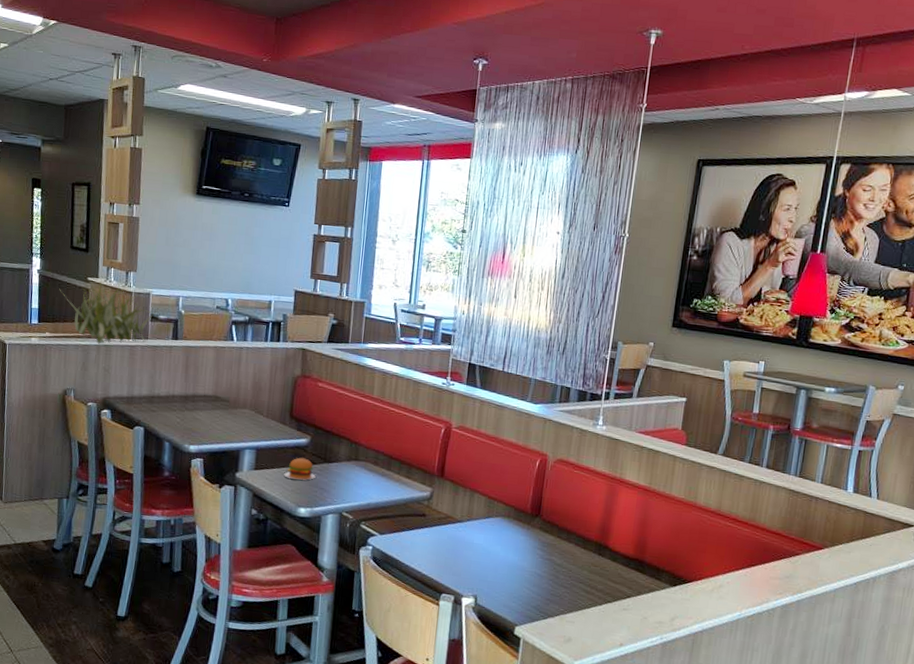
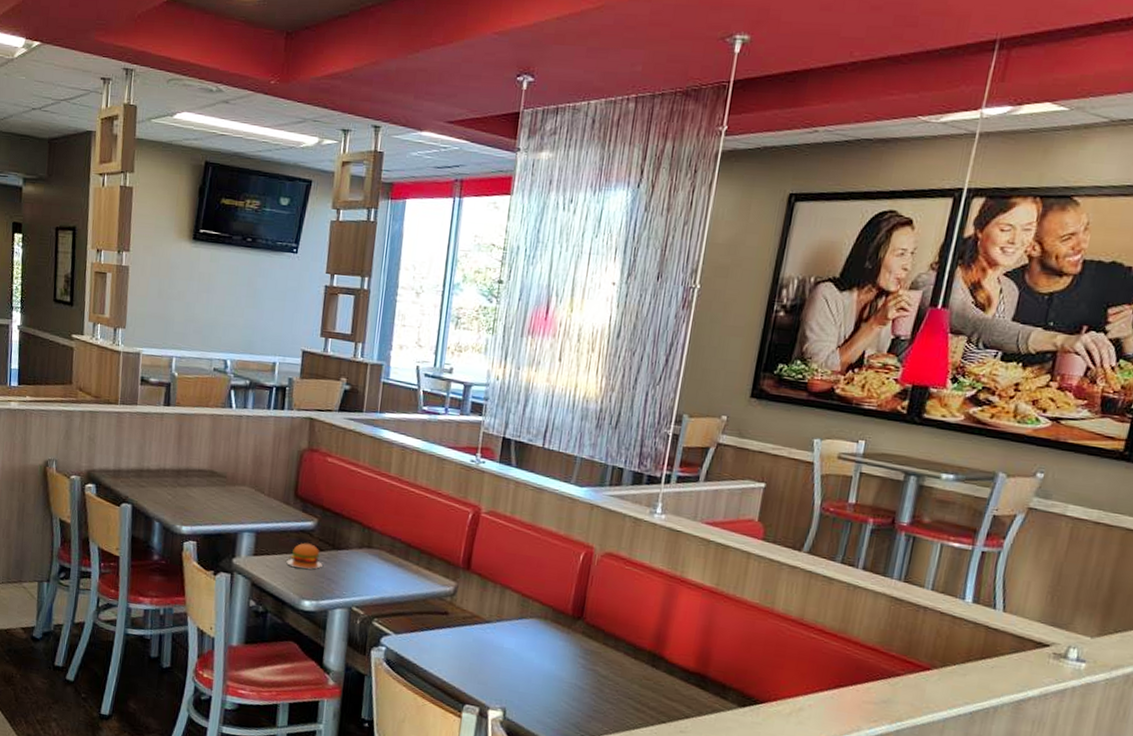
decorative plant: present [59,279,161,344] -> none [41,337,152,410]

